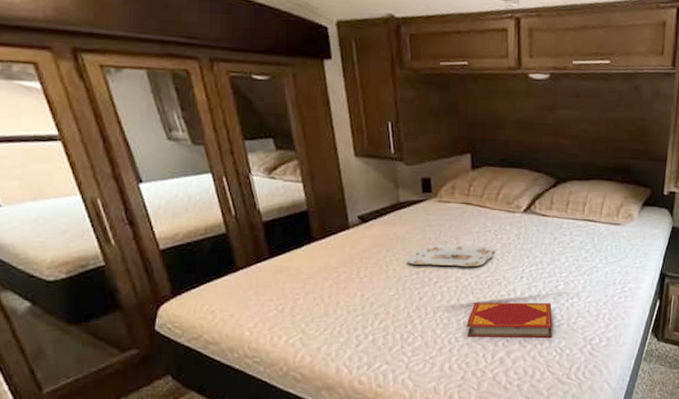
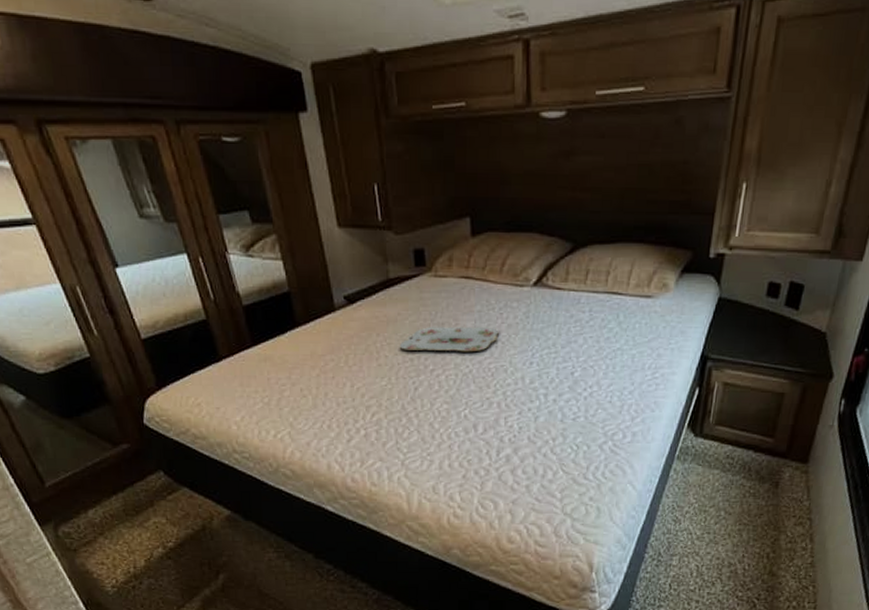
hardback book: present [466,302,553,338] -> none [467,392,568,432]

